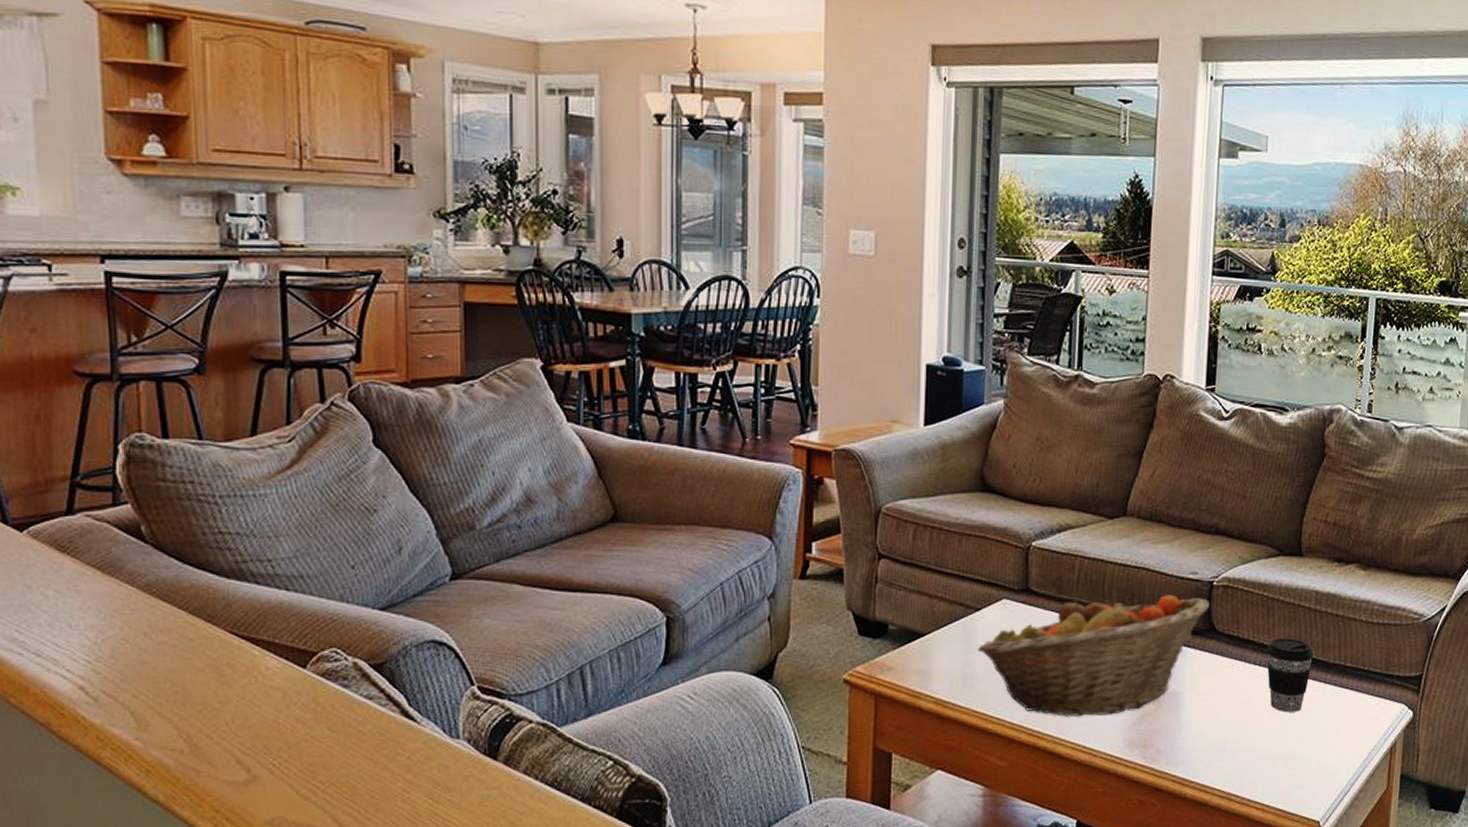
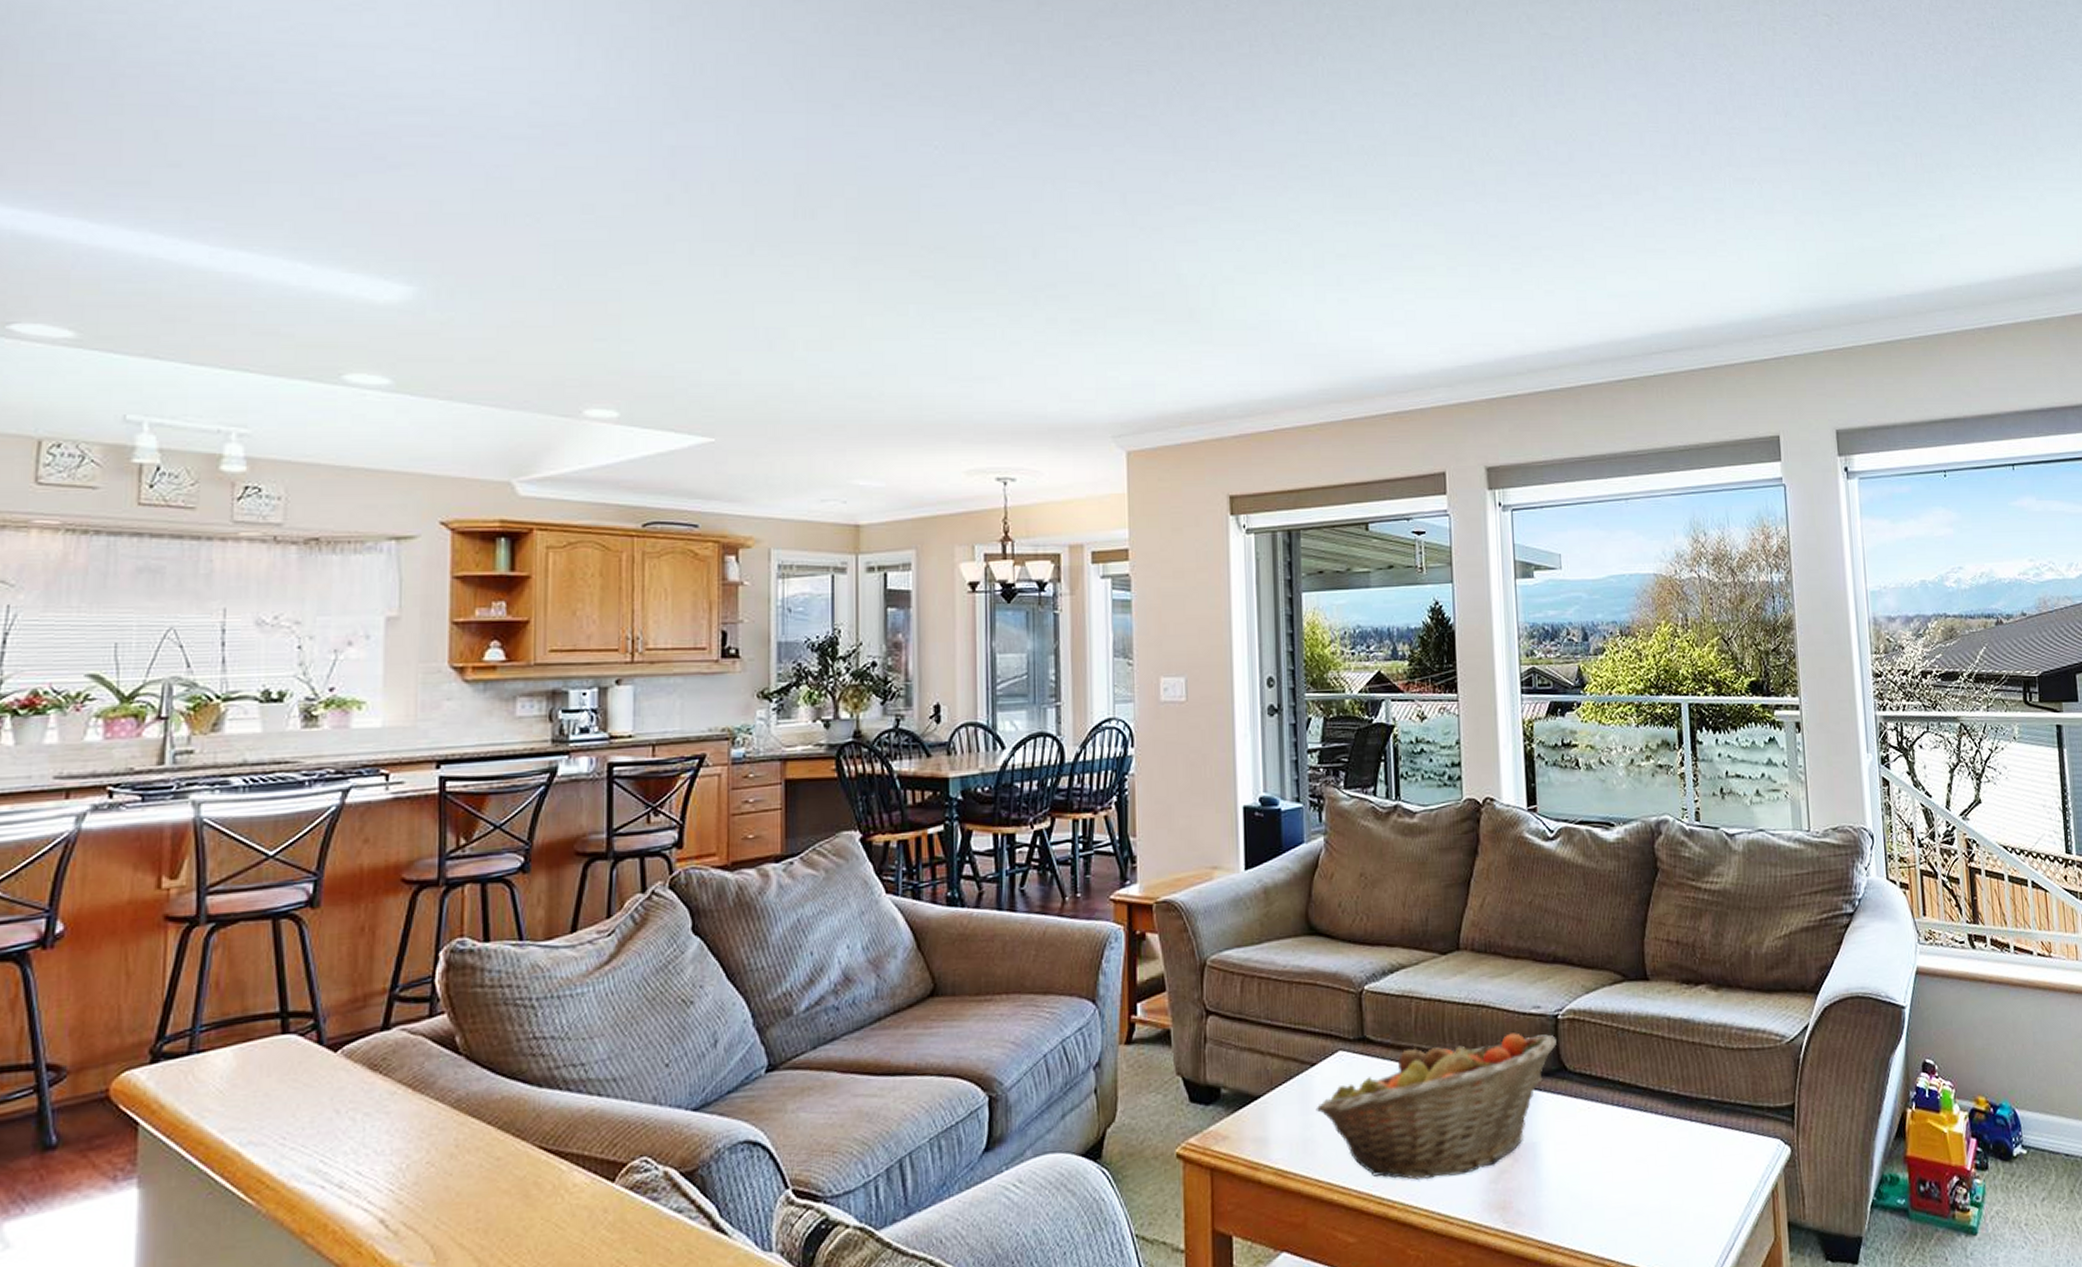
coffee cup: present [1266,637,1313,712] -> none [1623,1072,1674,1158]

